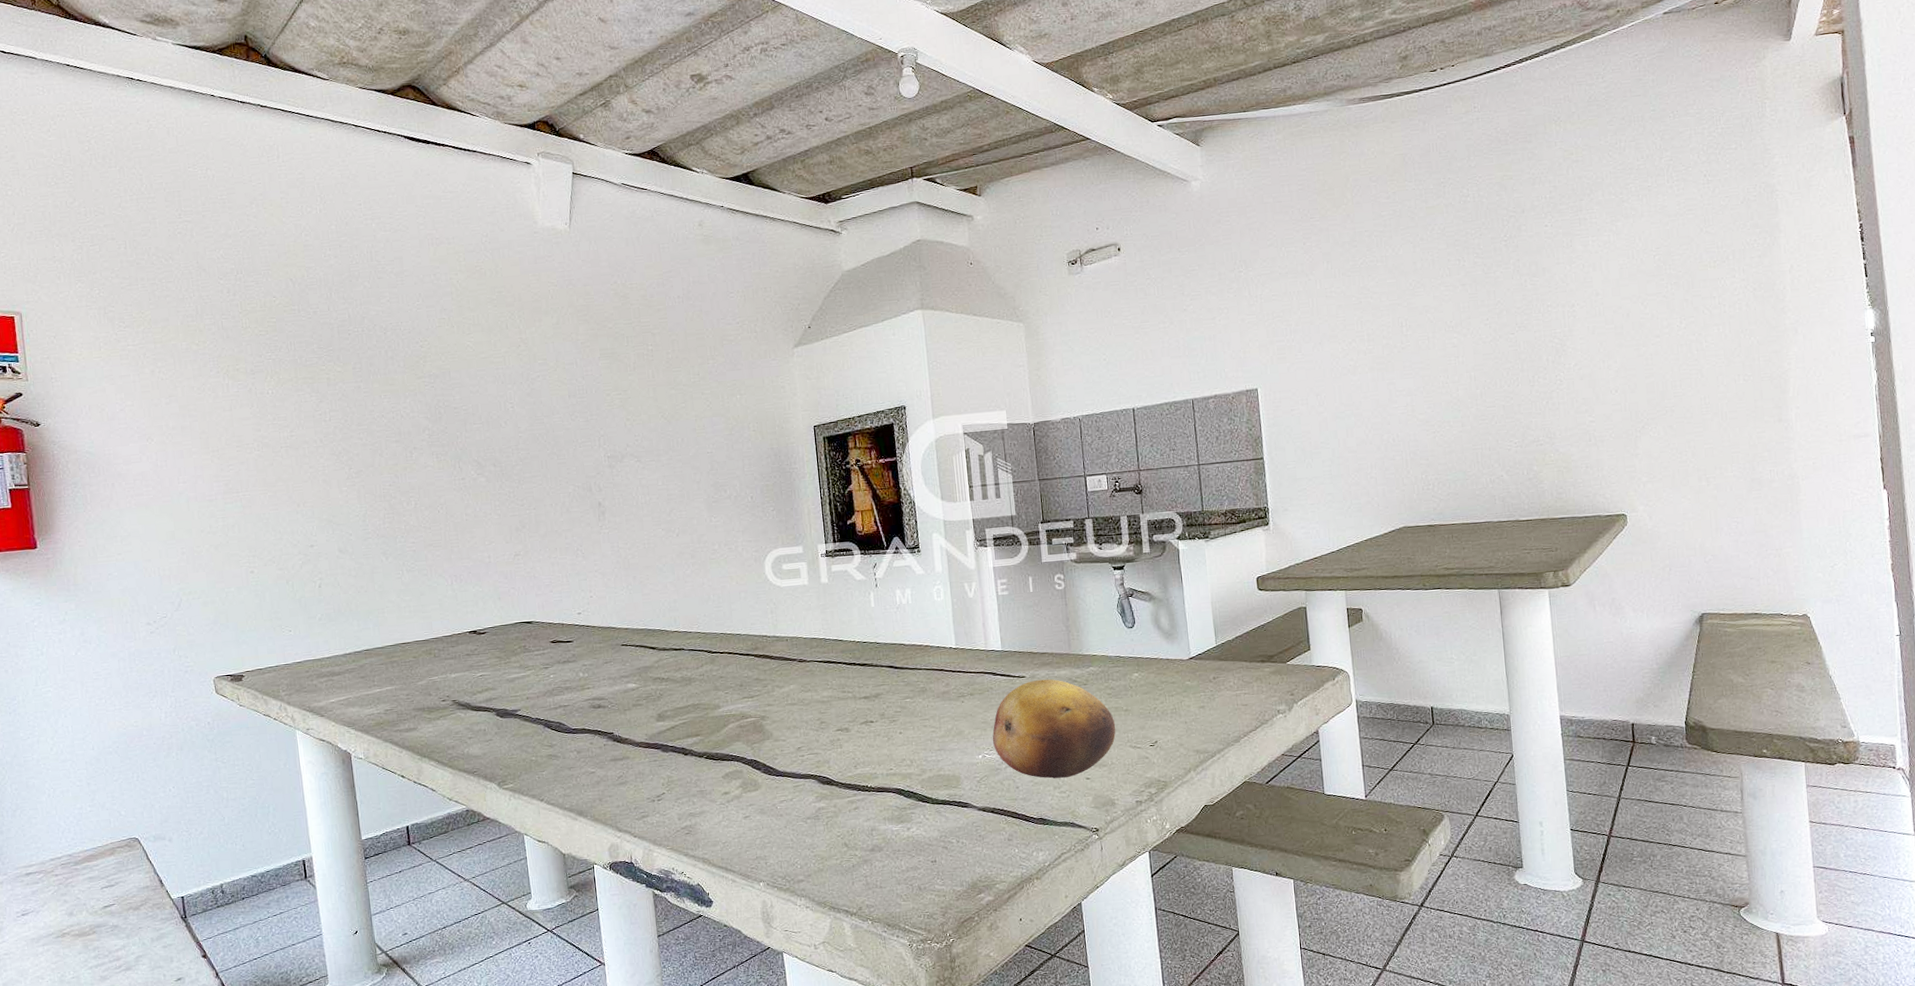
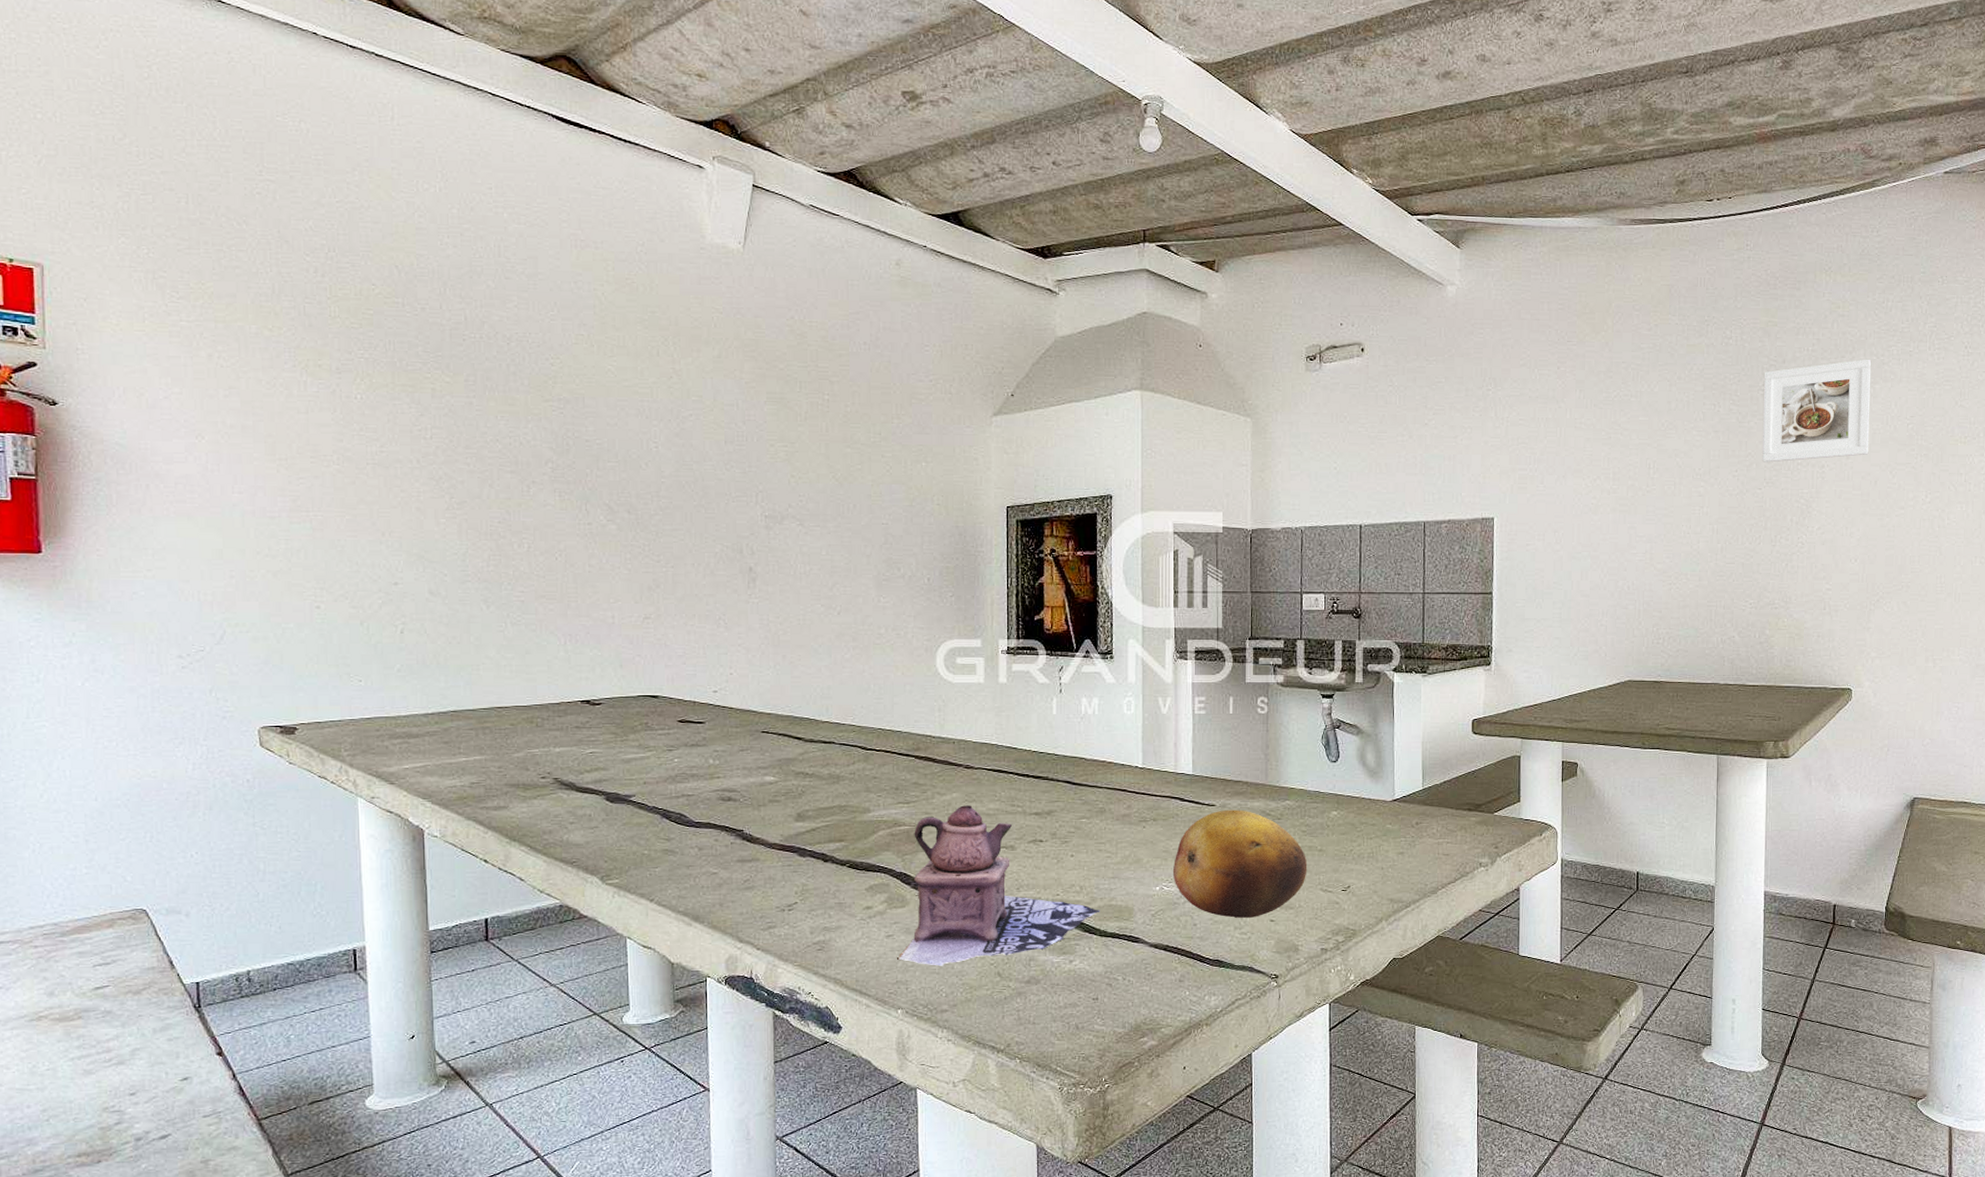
teapot: none [755,695,930,841] -> present [897,805,1099,966]
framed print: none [1504,198,1618,308] -> present [1762,359,1872,463]

